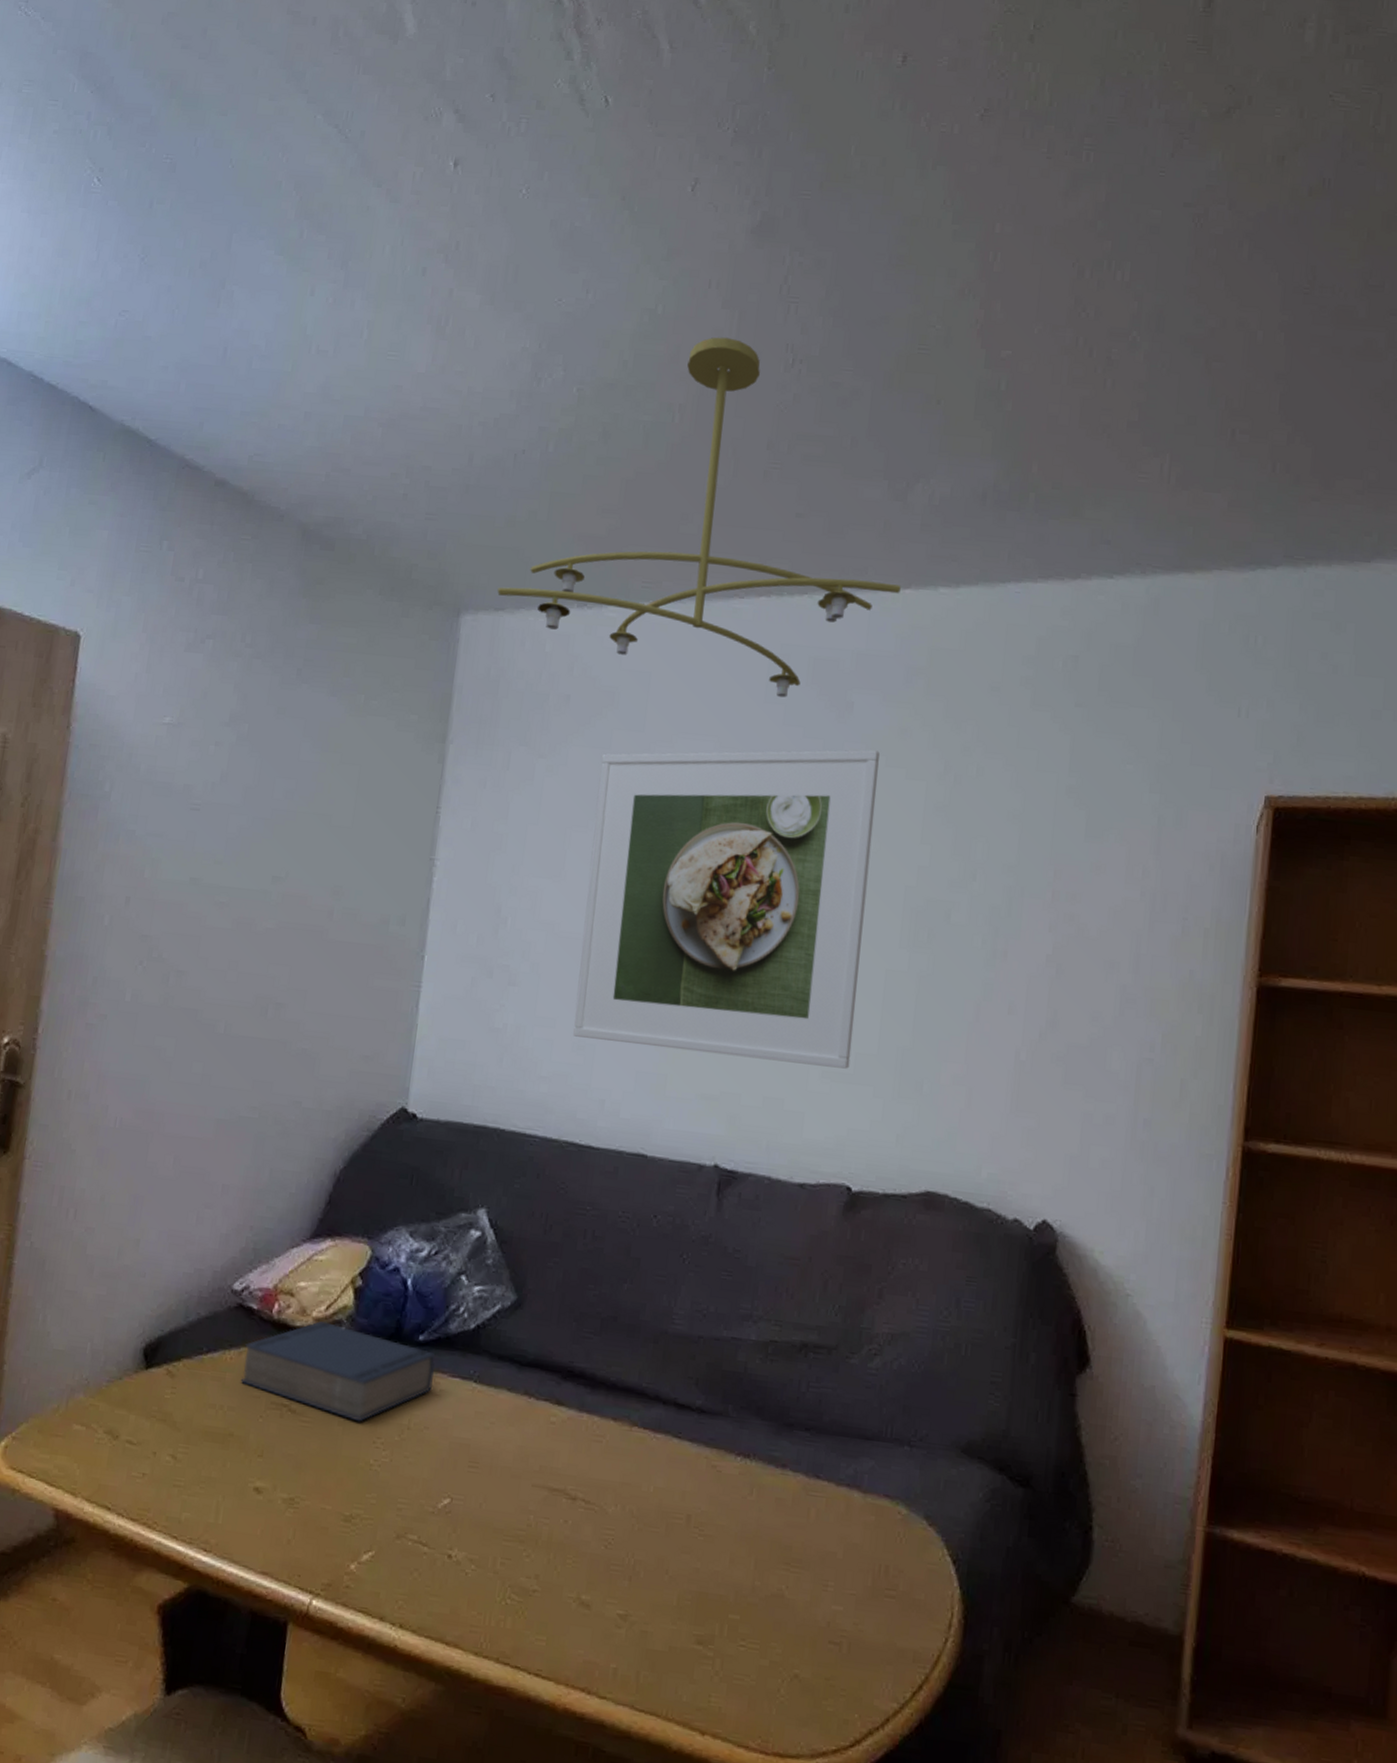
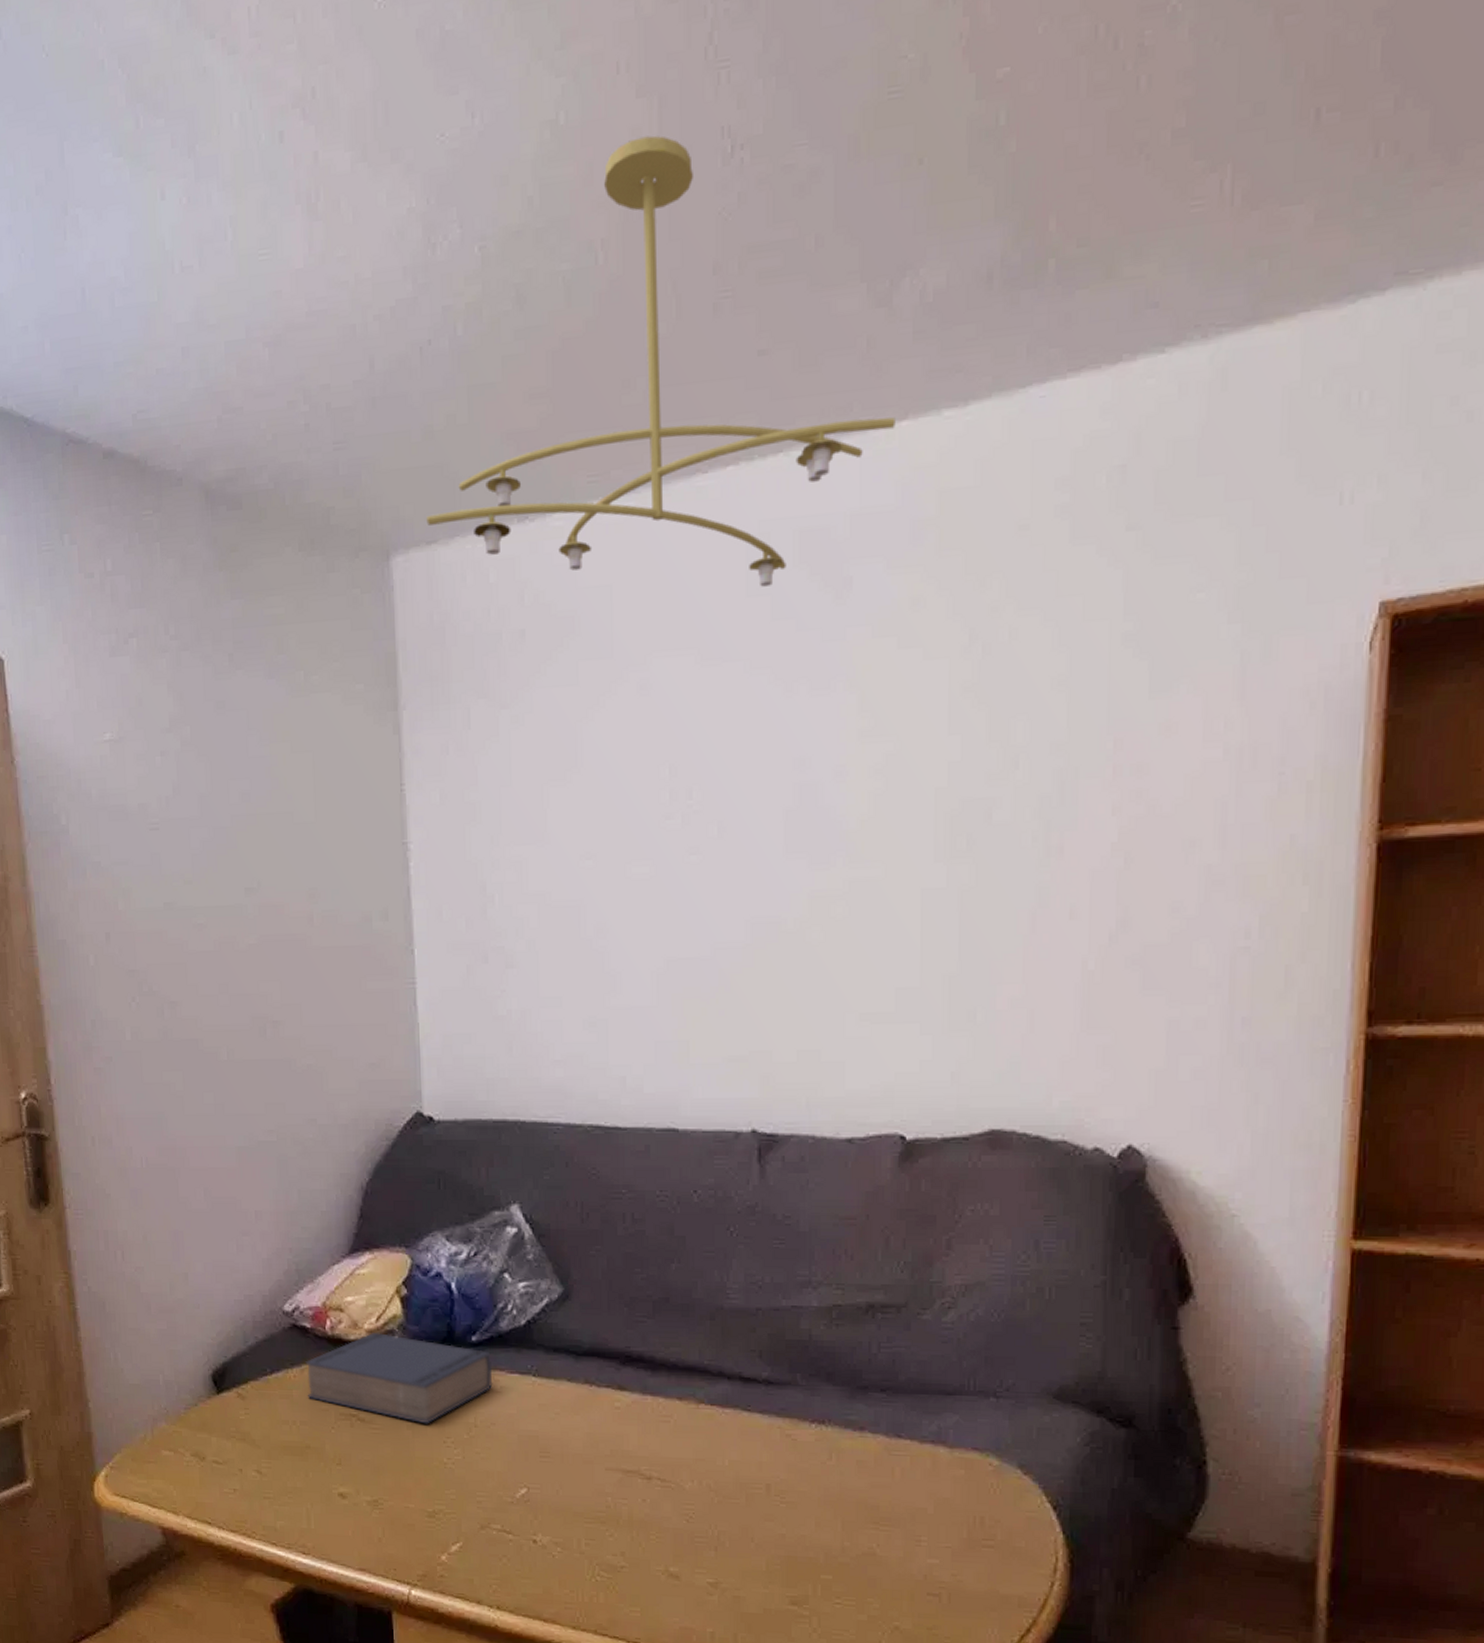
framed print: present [573,750,880,1069] -> none [570,631,891,1013]

